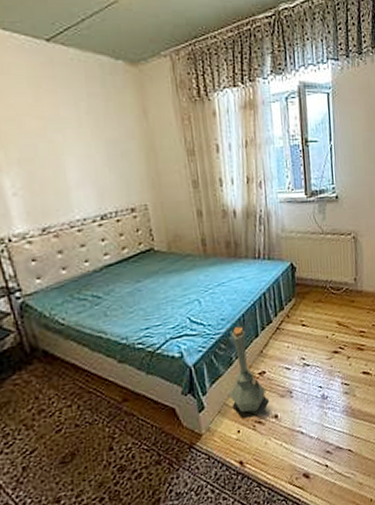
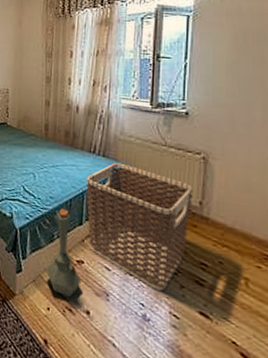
clothes hamper: none [256,261,349,370] -> present [86,162,193,291]

